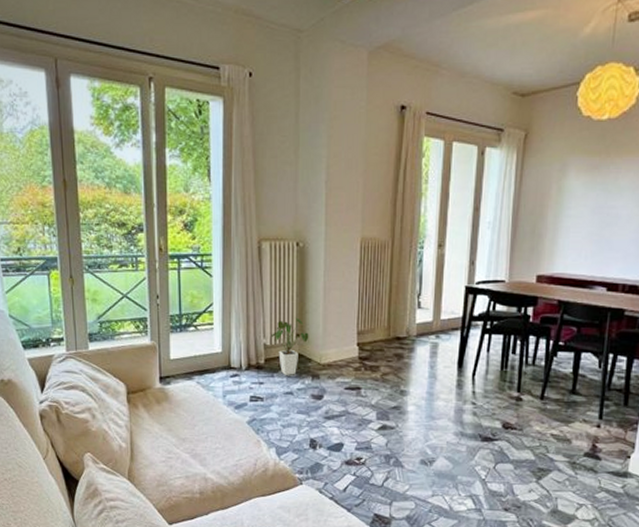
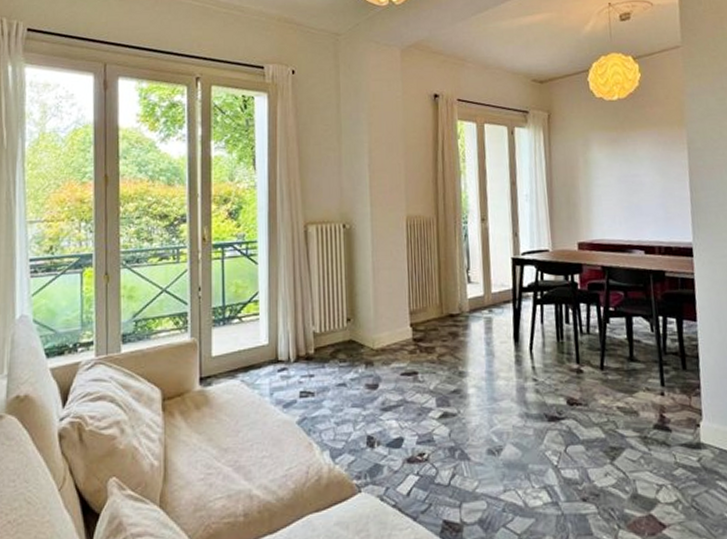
house plant: present [271,317,309,375] -> none [320,301,360,365]

